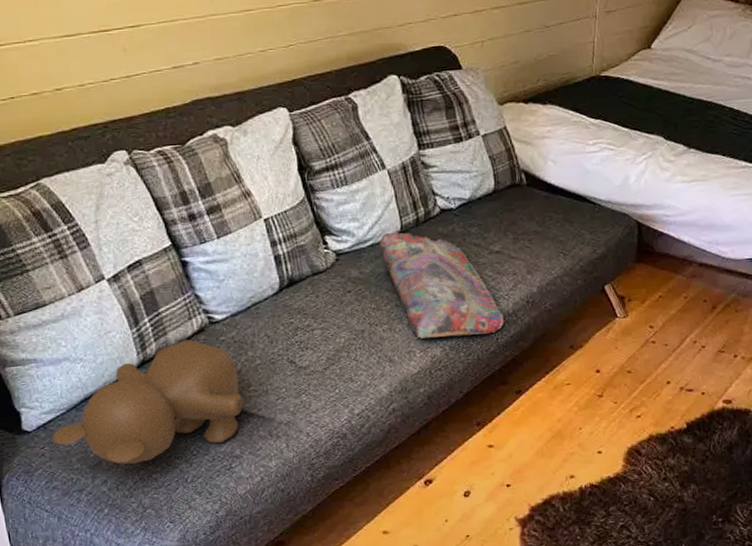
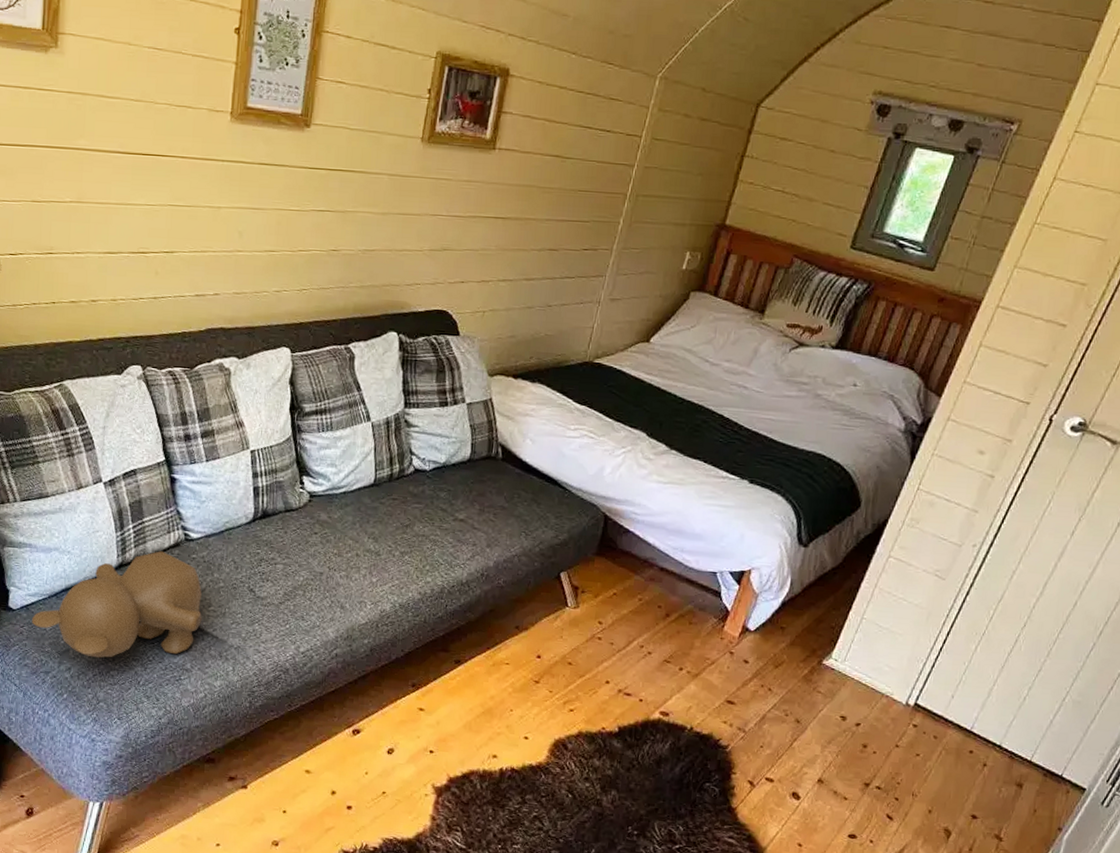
cushion: present [378,232,504,339] -> none [351,482,456,599]

